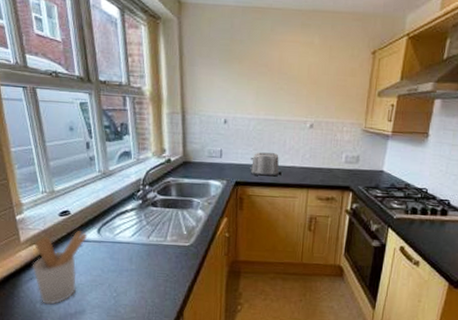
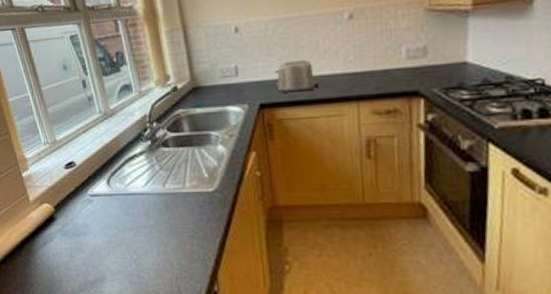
utensil holder: present [31,230,88,305] -> none [43,184,98,272]

